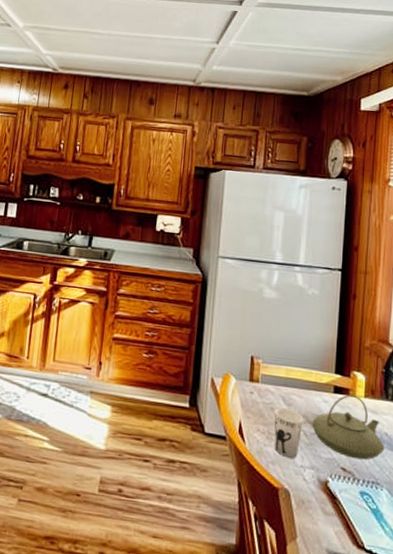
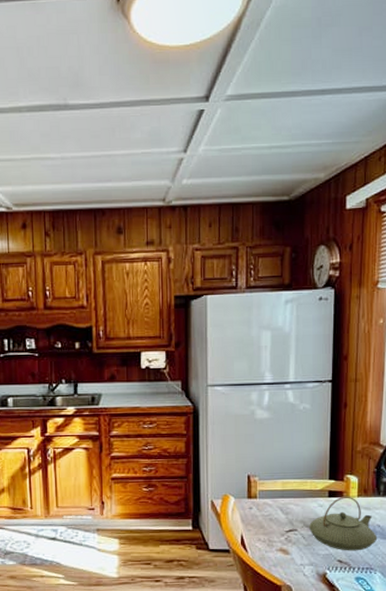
cup: present [274,407,303,458] -> none [273,516,301,559]

